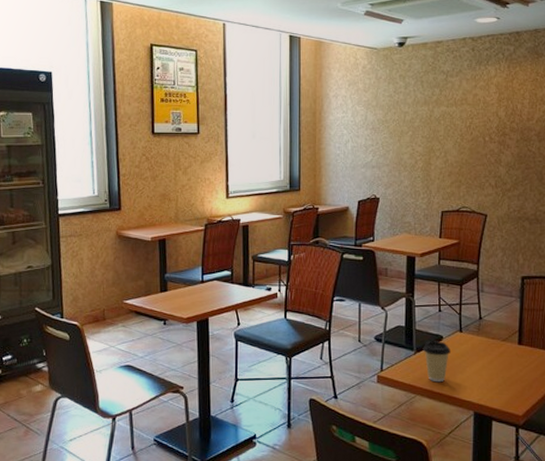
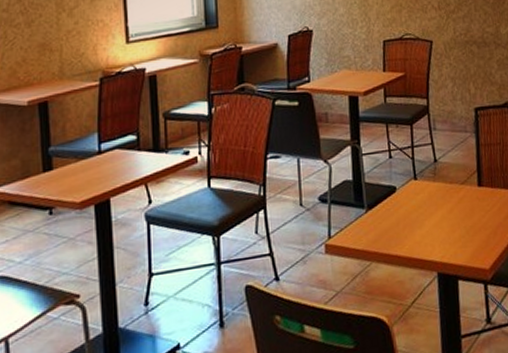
coffee cup: present [423,341,451,383] -> none [375,193,406,244]

